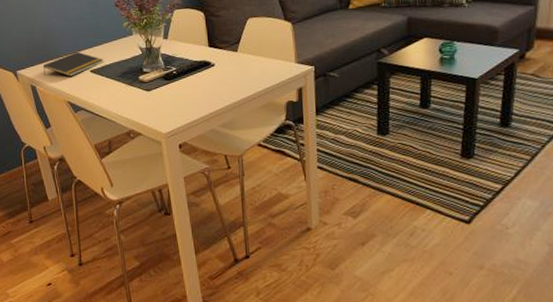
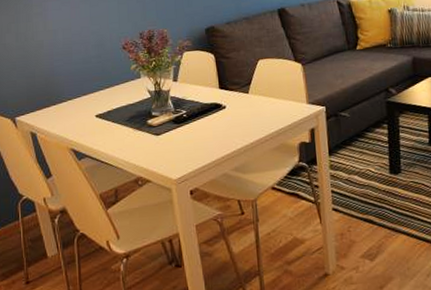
notepad: present [42,51,103,77] -> none [44,96,110,122]

